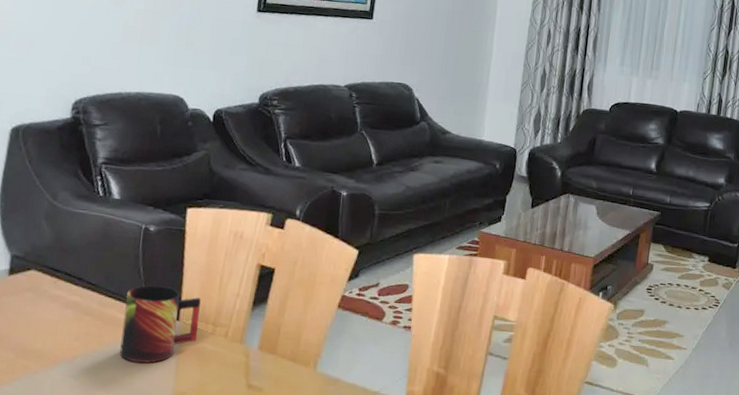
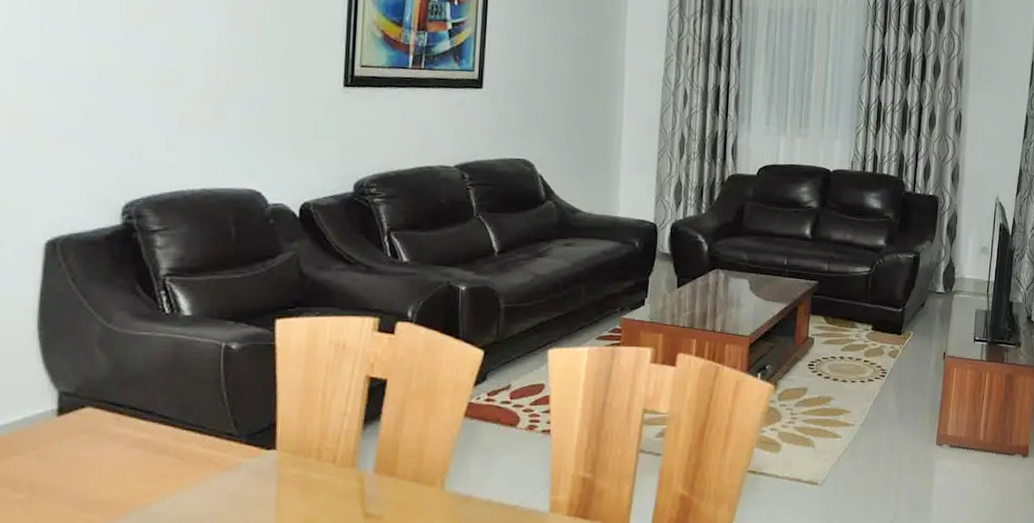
mug: present [119,285,201,364] -> none [205,412,300,503]

